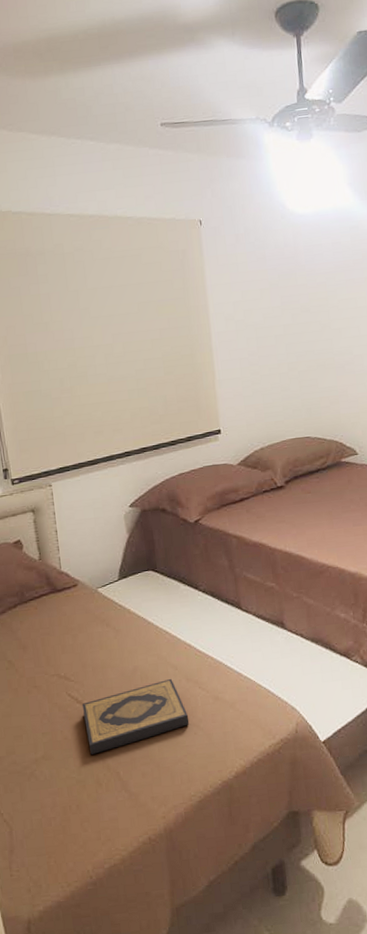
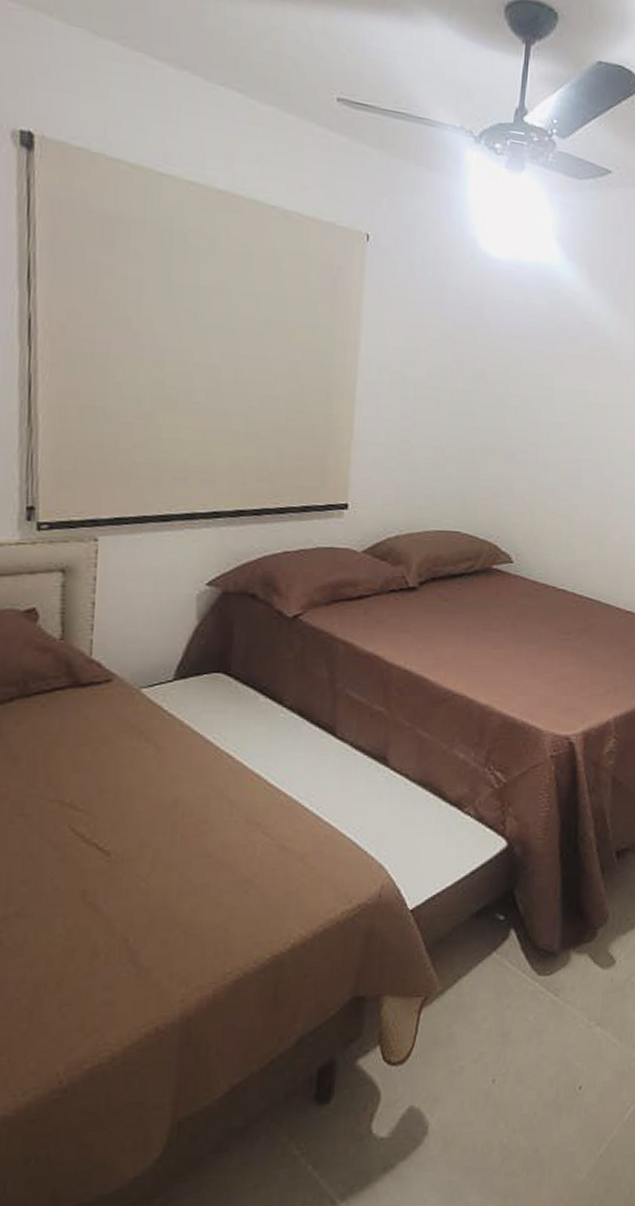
hardback book: present [81,678,190,755] -> none [89,817,241,913]

